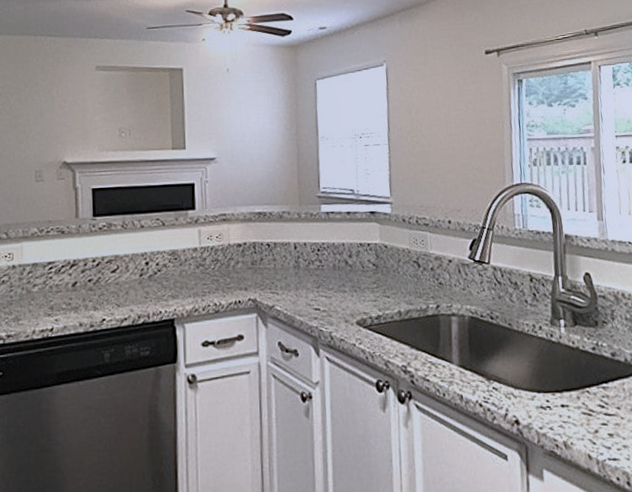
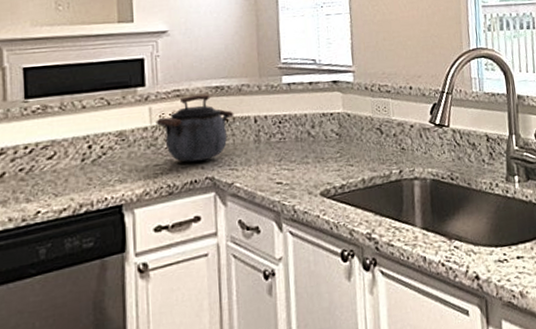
kettle: none [204,219,276,283] -> present [156,94,234,162]

